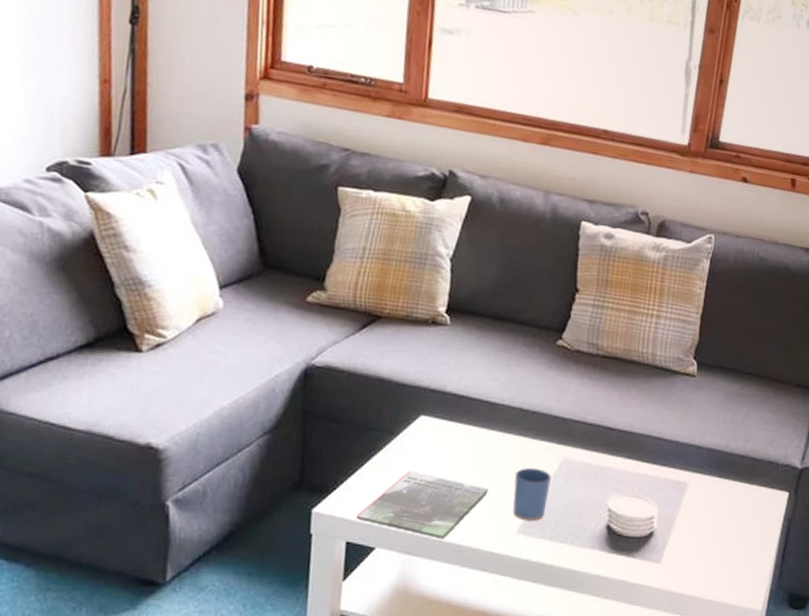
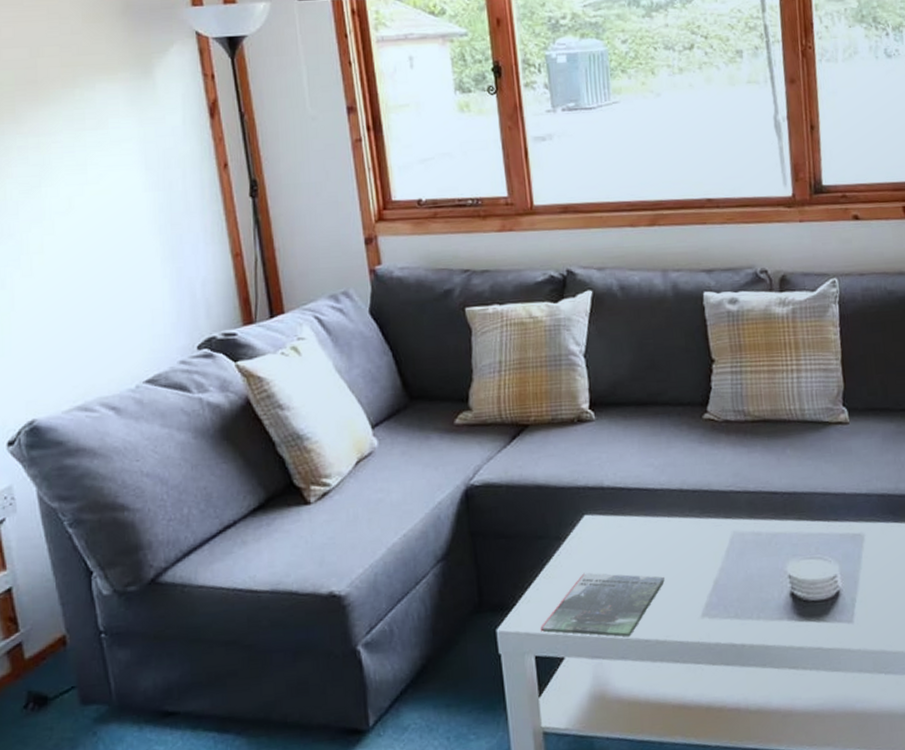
mug: present [513,467,551,521] -> none [688,547,726,602]

